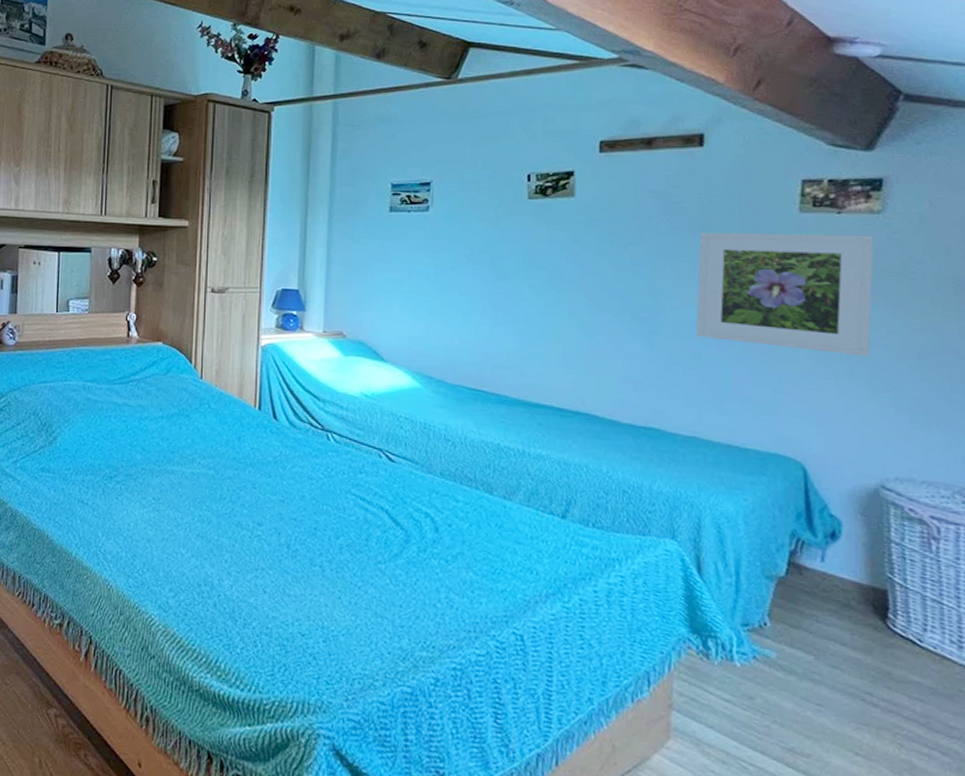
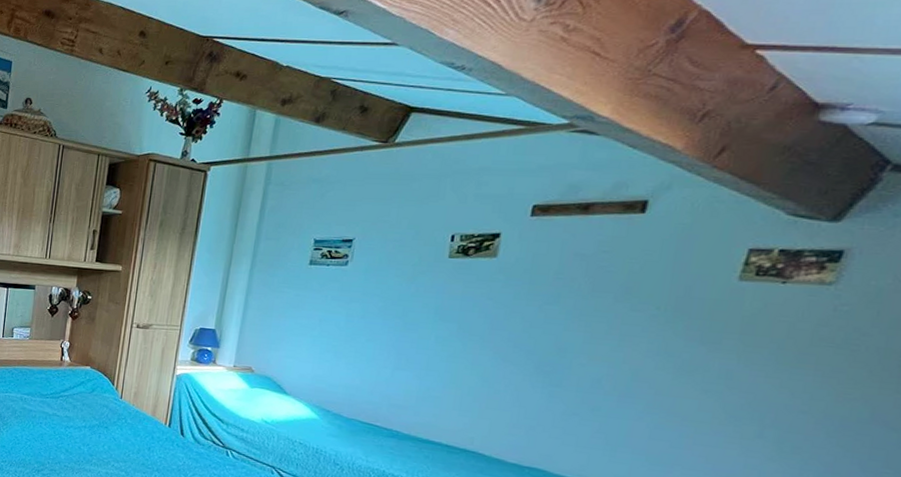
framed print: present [695,231,875,357] -> none [599,295,819,421]

